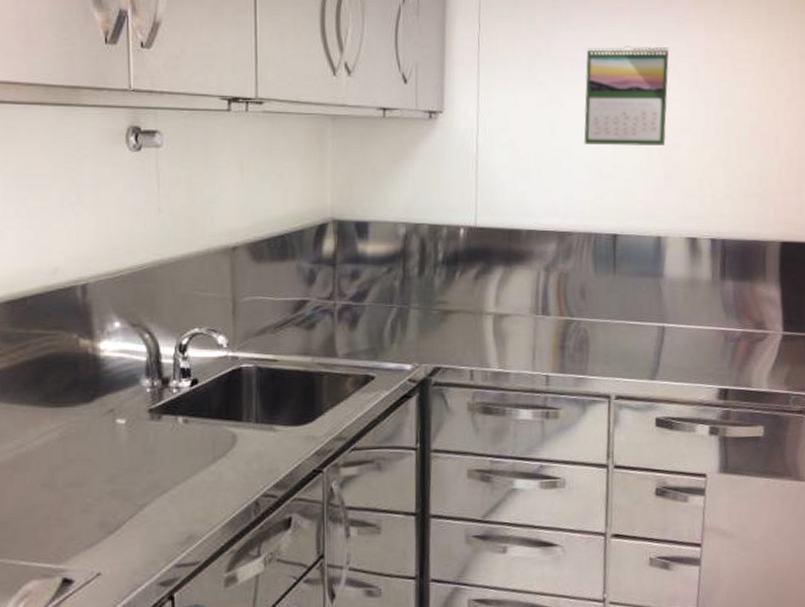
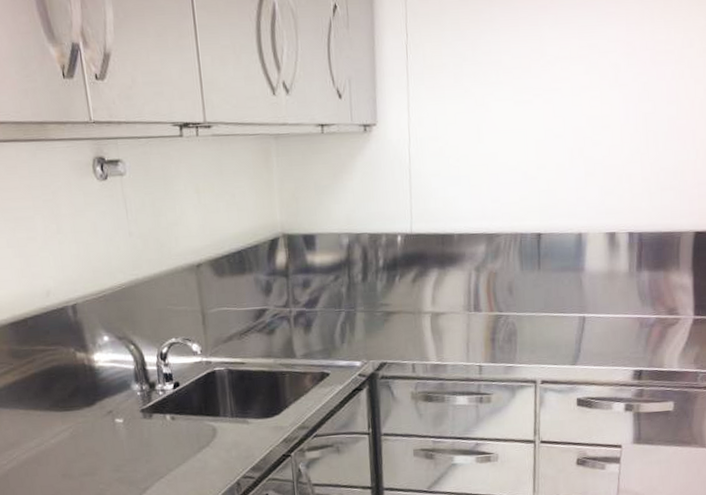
calendar: present [584,46,669,147] -> none [509,44,590,148]

